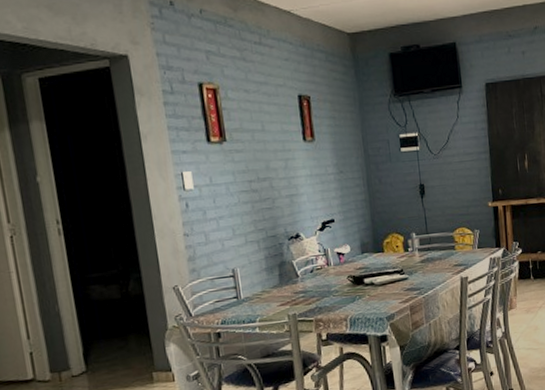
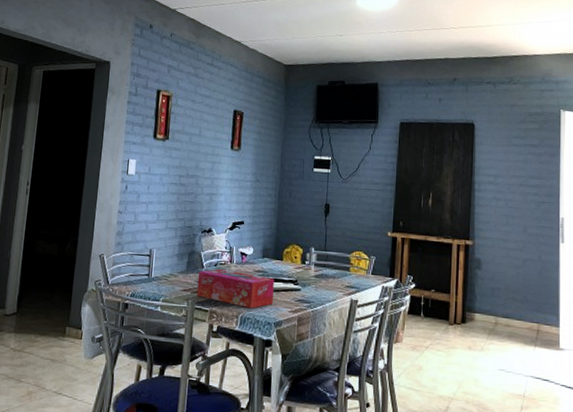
tissue box: none [293,272,381,309] -> present [196,268,274,308]

